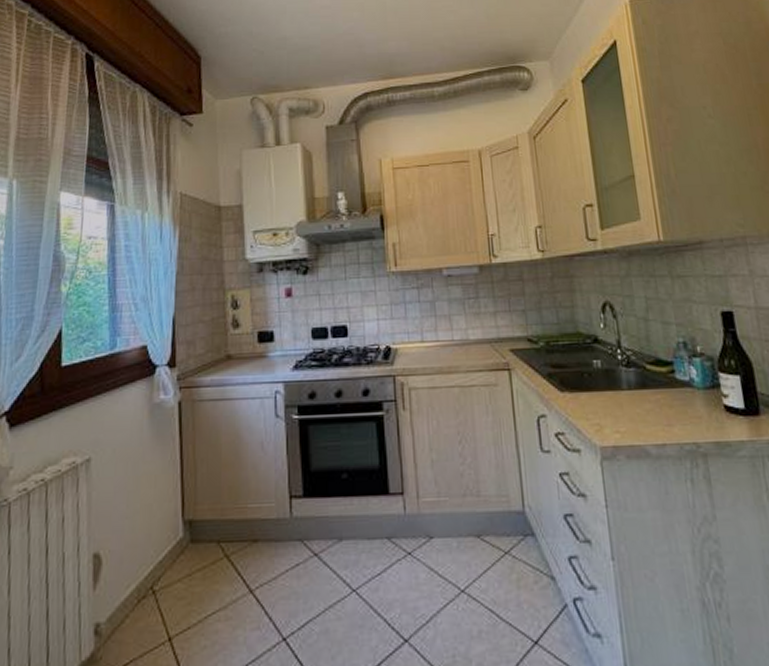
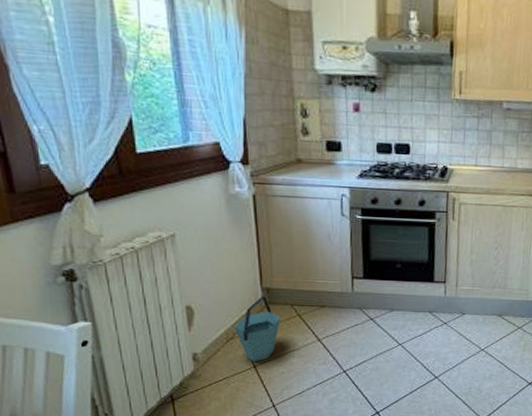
bucket: none [148,531,204,632] -> present [234,296,280,362]

